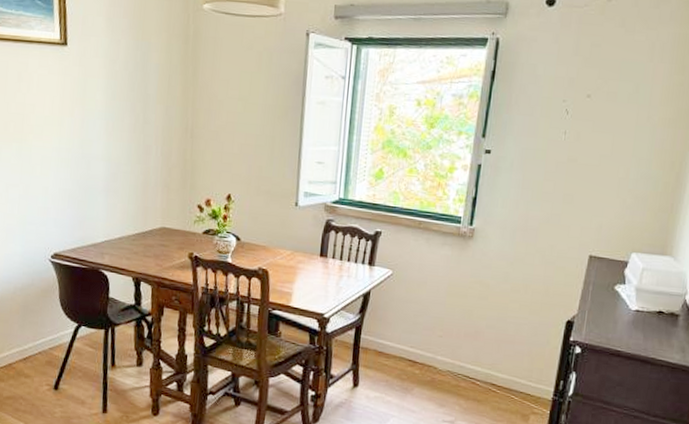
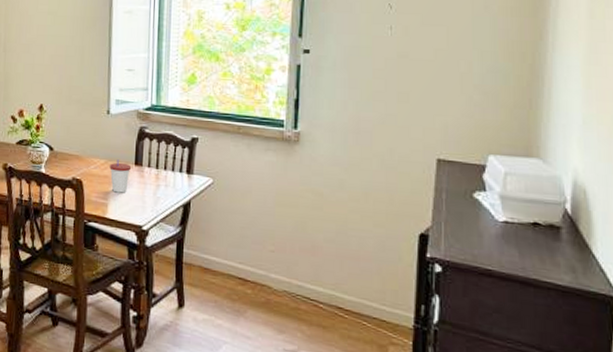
cup: none [295,251,316,283] -> present [109,159,131,193]

